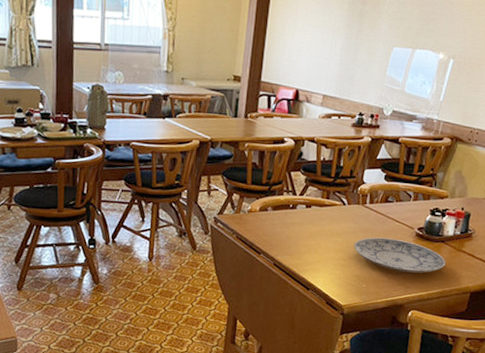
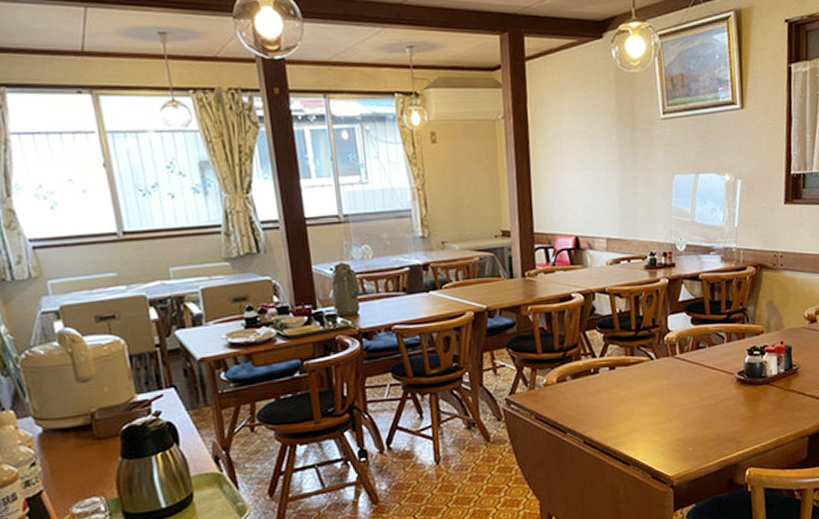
plate: present [353,237,446,273] -> none [670,389,776,426]

